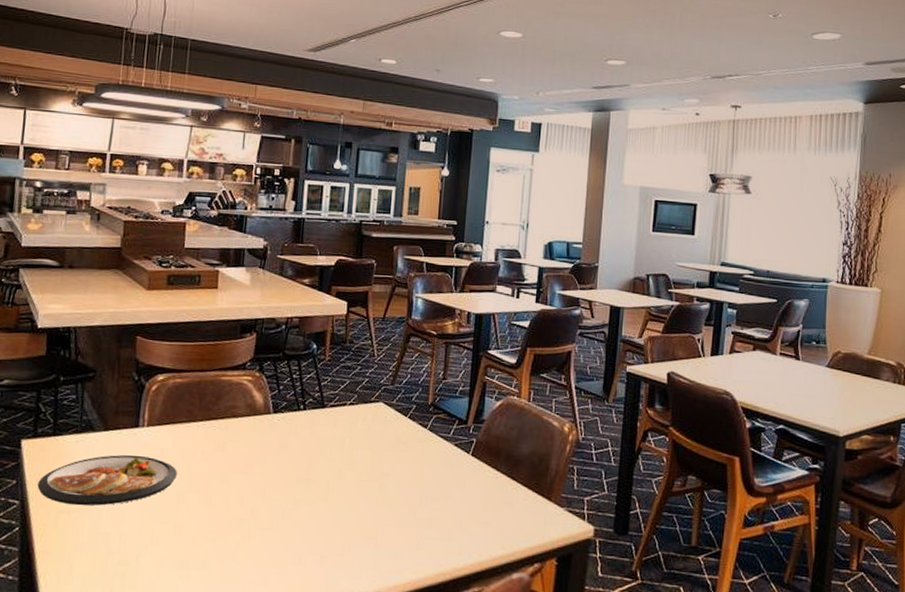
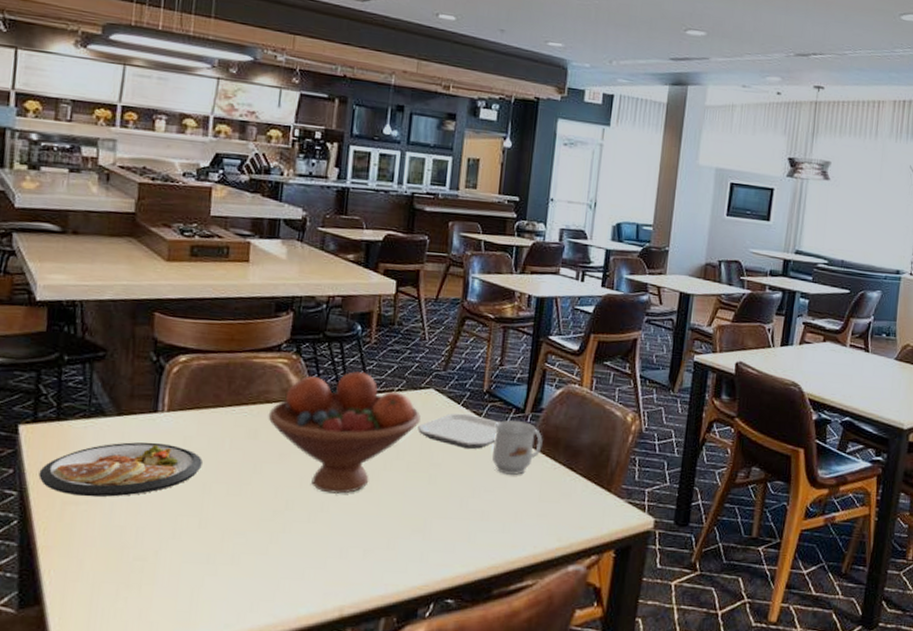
fruit bowl: none [234,387,371,503] -> present [268,371,421,494]
plate: none [369,425,443,460] -> present [418,413,499,450]
mug: none [438,431,485,485] -> present [492,420,543,476]

